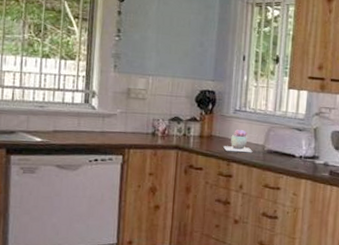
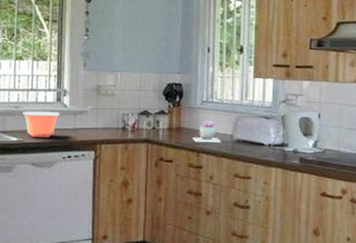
mixing bowl: none [48,111,88,139] -> present [22,111,60,137]

